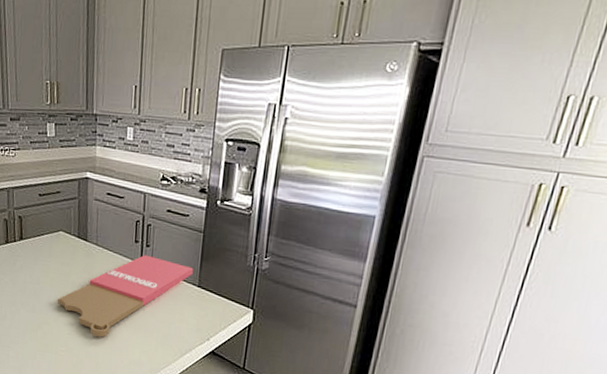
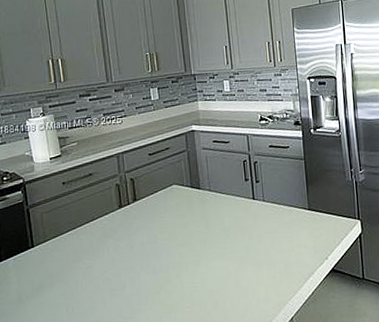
cutting board: present [57,254,194,337] -> none [177,190,302,283]

